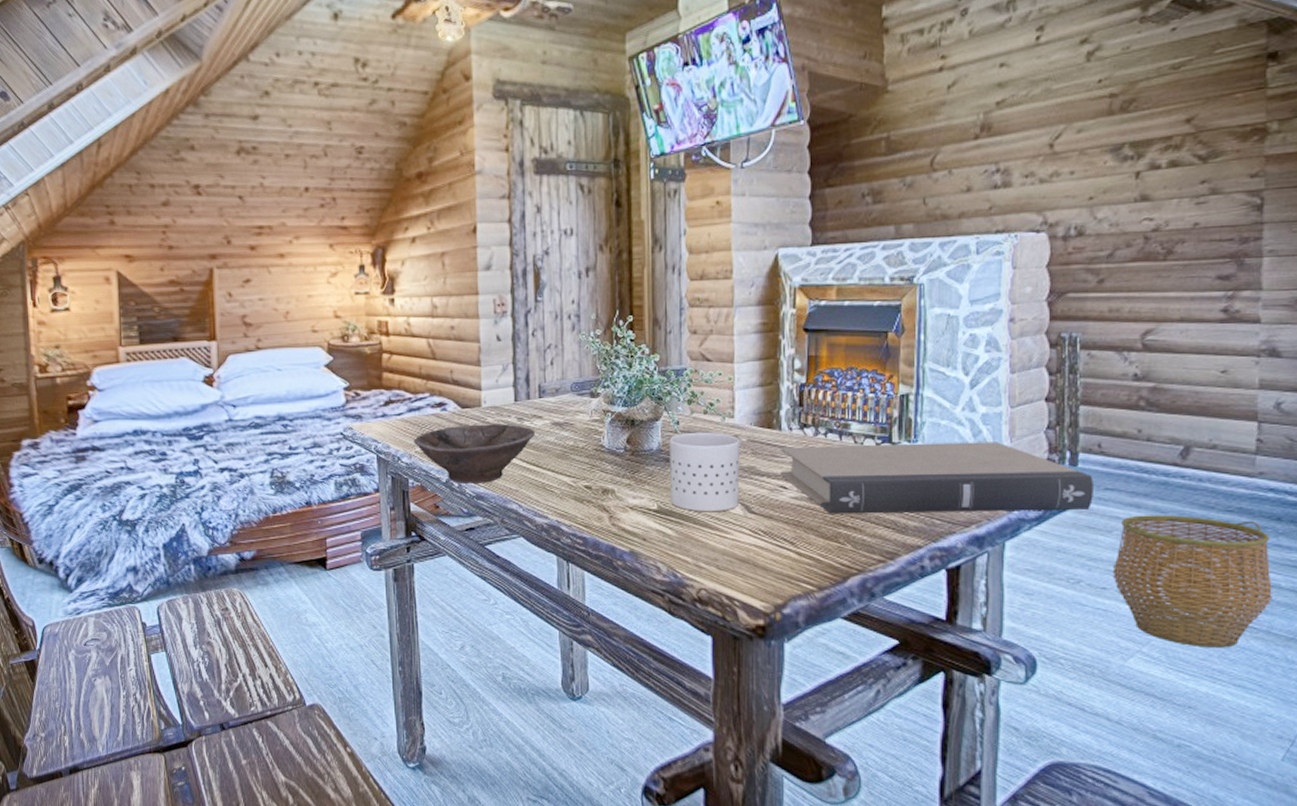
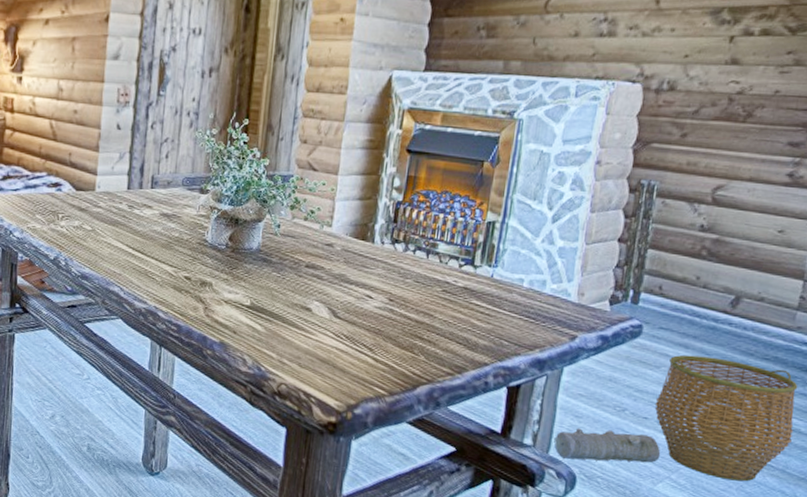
bowl: present [414,424,535,483] -> none [27,206,143,264]
mug: present [669,432,741,512] -> none [263,236,335,314]
book: present [779,442,1093,514] -> none [367,259,651,345]
decorative log: none [1007,605,1127,641] -> present [554,428,661,463]

